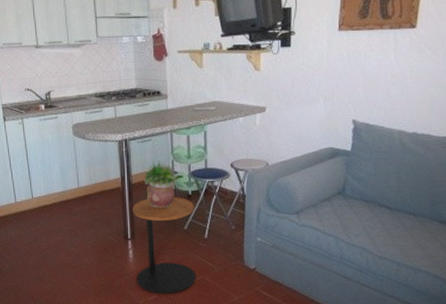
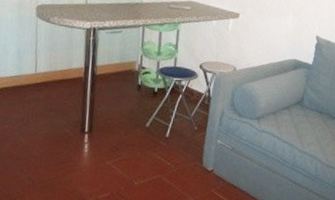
side table: present [132,197,196,295] -> none [89,91,159,193]
potted plant: present [143,160,179,209] -> none [108,54,147,104]

